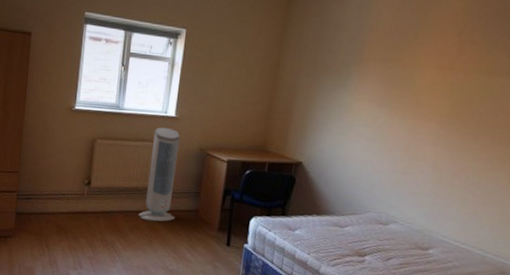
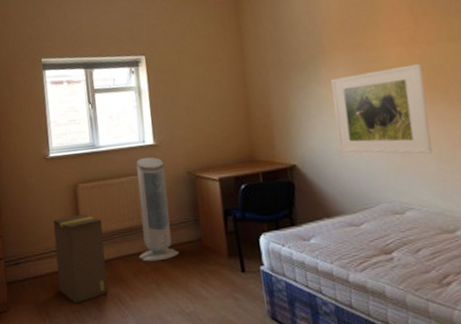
cardboard box: none [61,166,111,243] -> present [53,214,109,304]
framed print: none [346,88,451,177] -> present [331,63,433,154]

